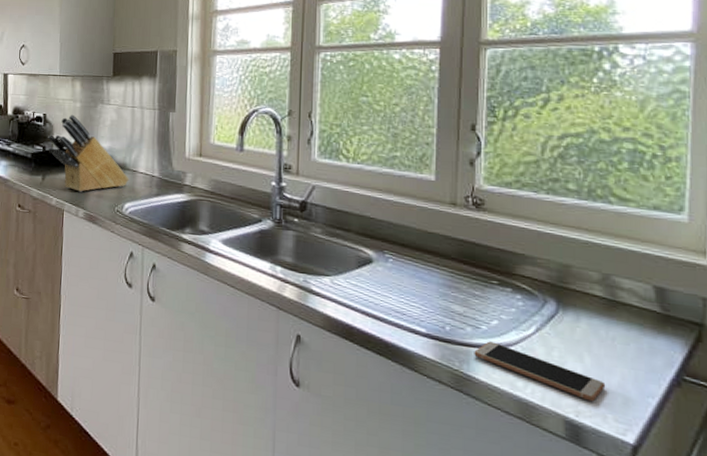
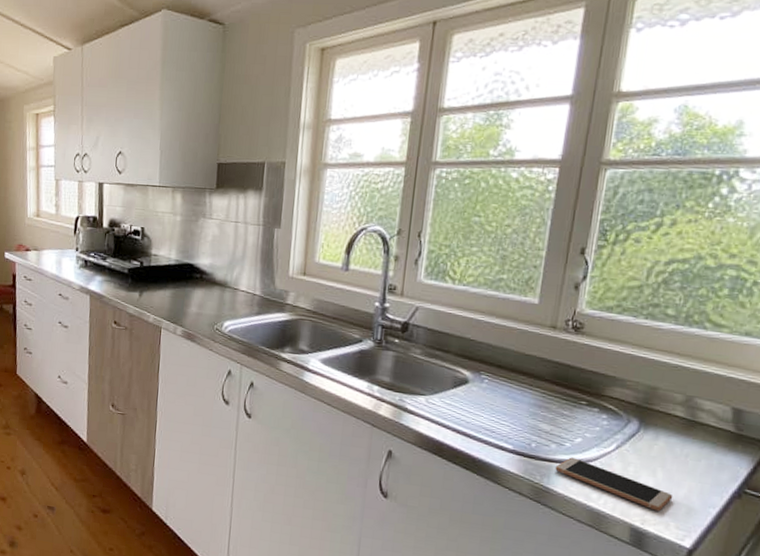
knife block: present [48,114,129,192] -> none [146,228,230,310]

